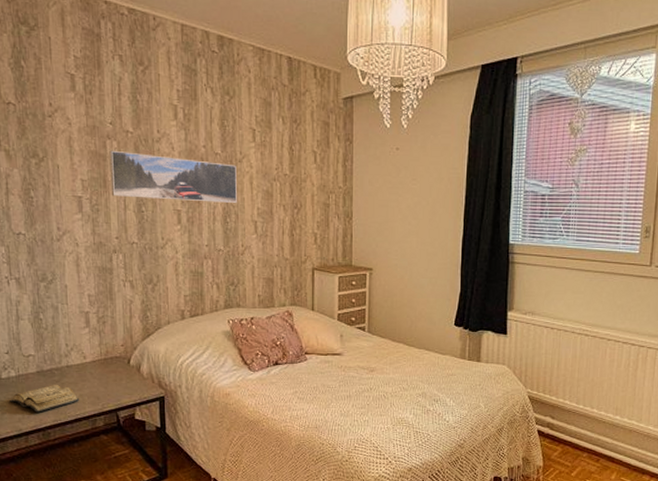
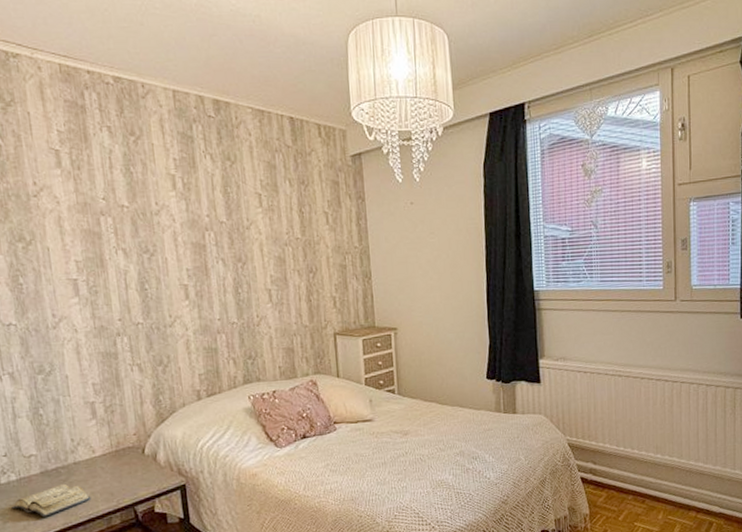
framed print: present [109,150,237,203] -> none [104,227,248,276]

